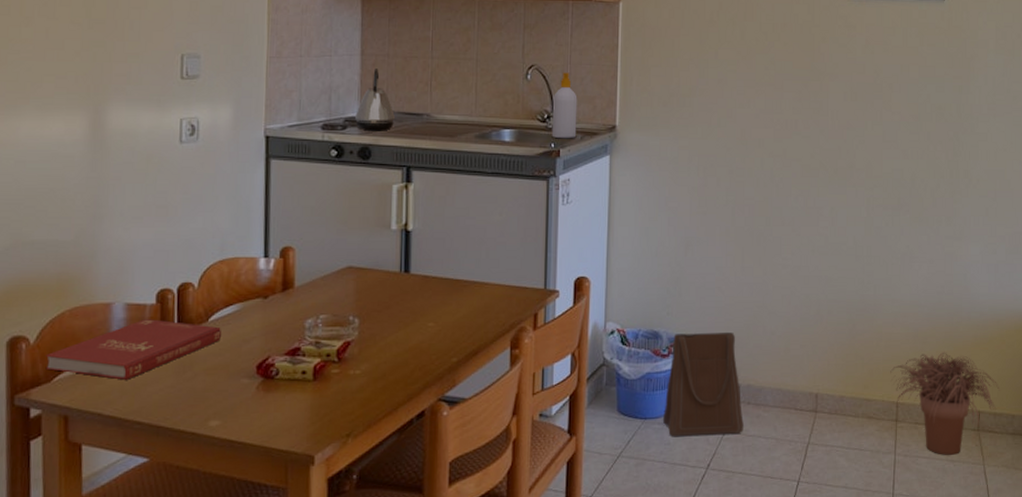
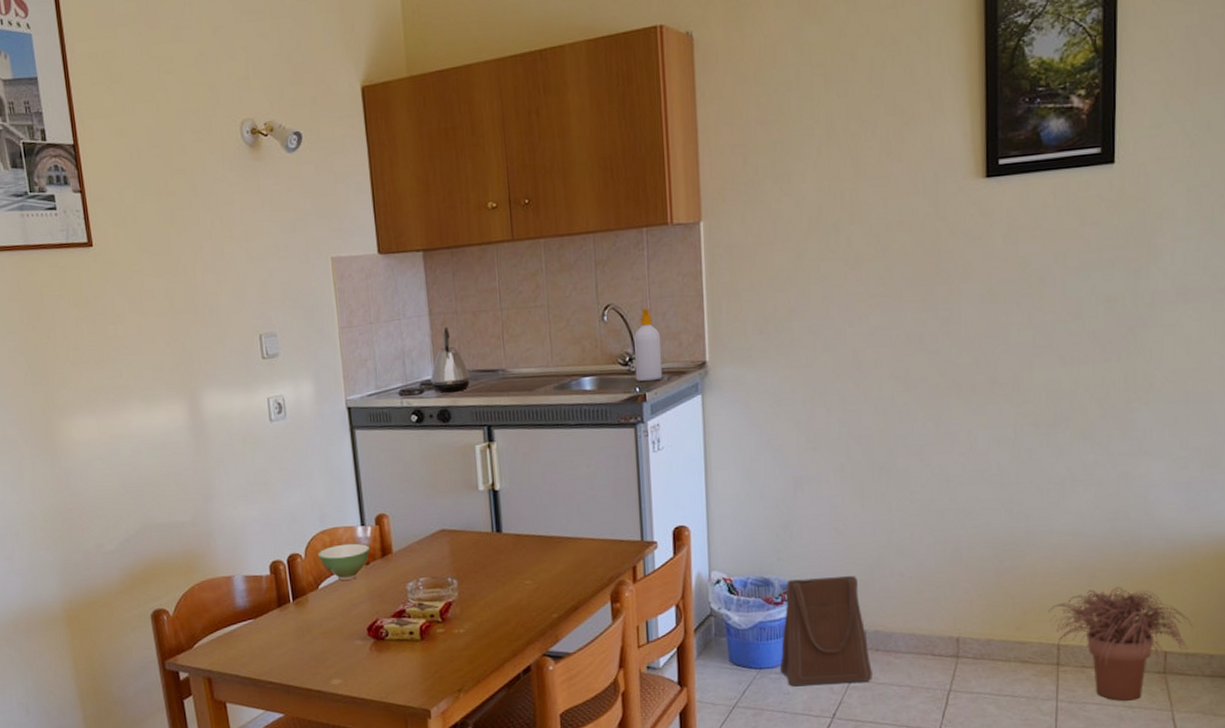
book: present [45,319,222,380] -> none [184,589,333,645]
bowl: none [213,275,272,314] -> present [318,543,371,581]

